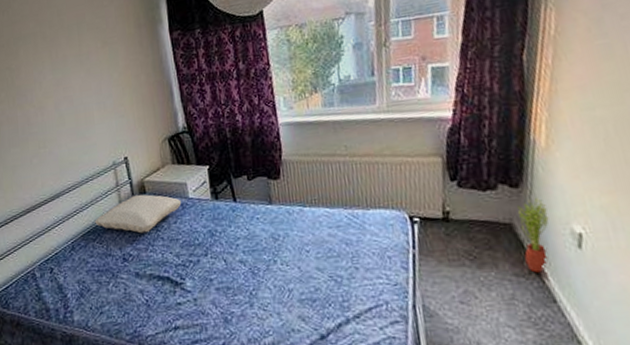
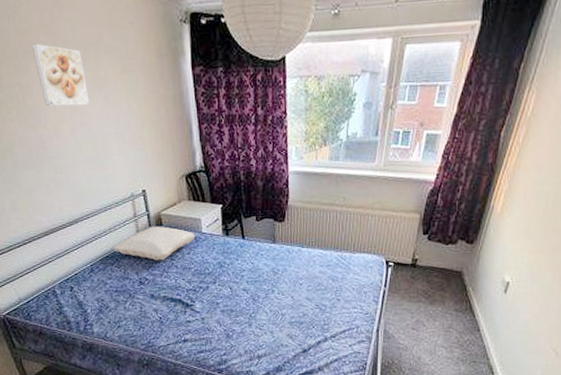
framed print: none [21,30,73,85] -> present [31,43,90,106]
potted plant: present [517,197,549,273] -> none [465,252,489,309]

